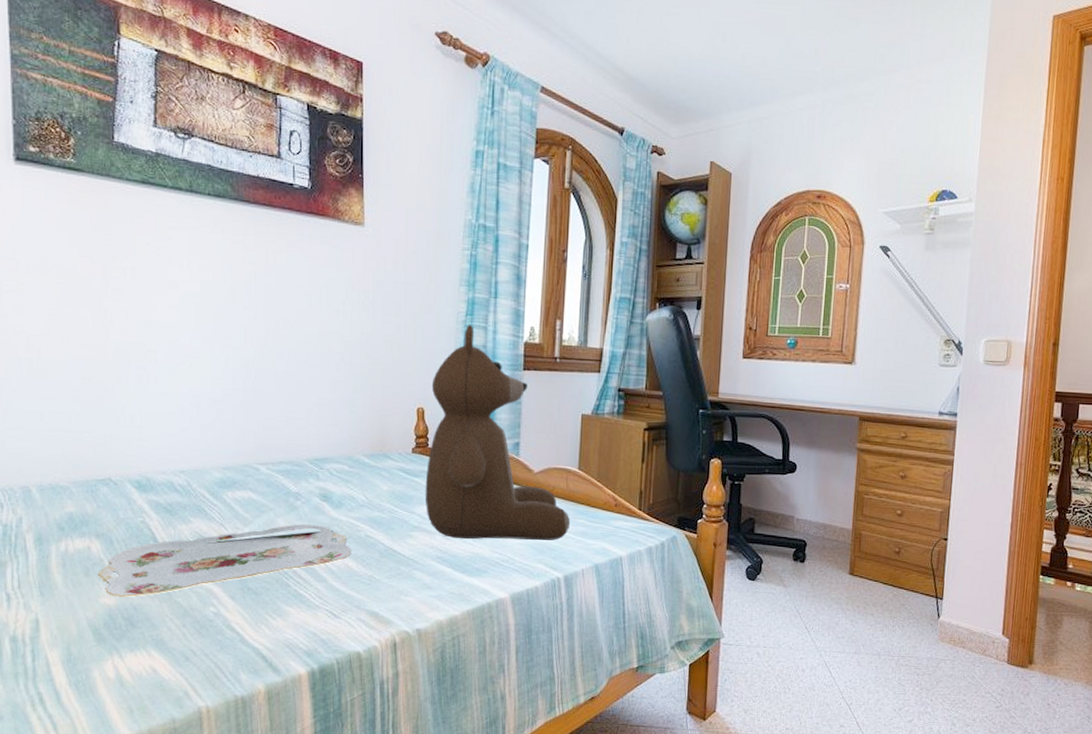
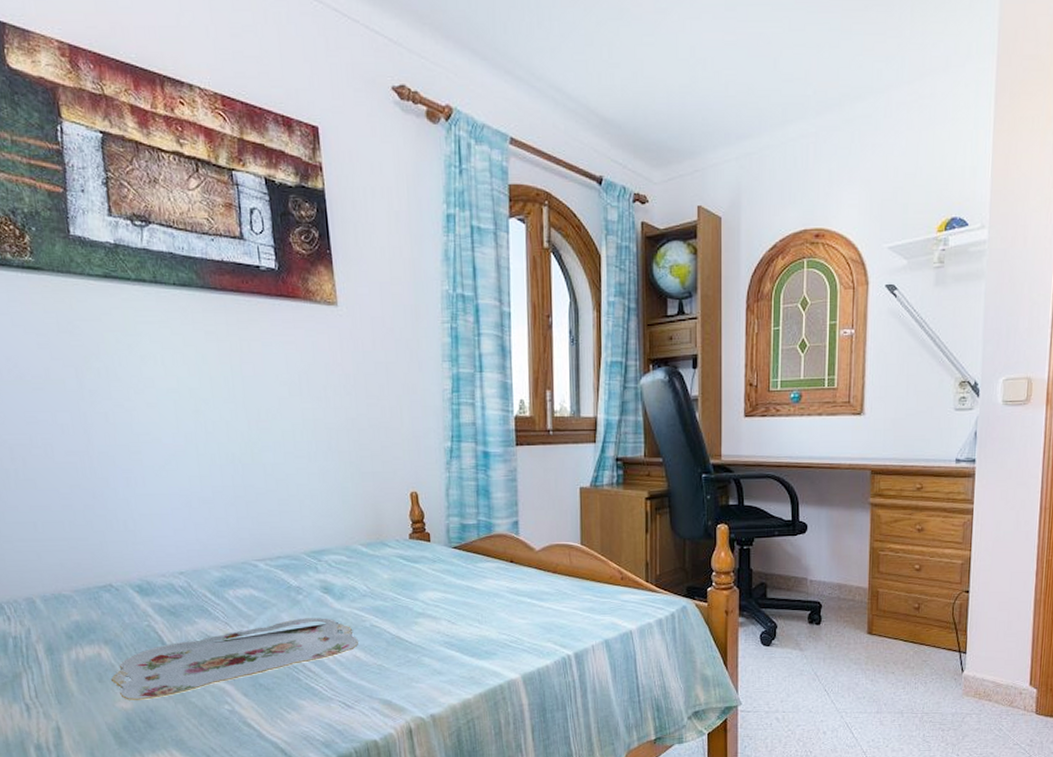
bear: present [425,325,571,540] -> none [423,402,577,623]

